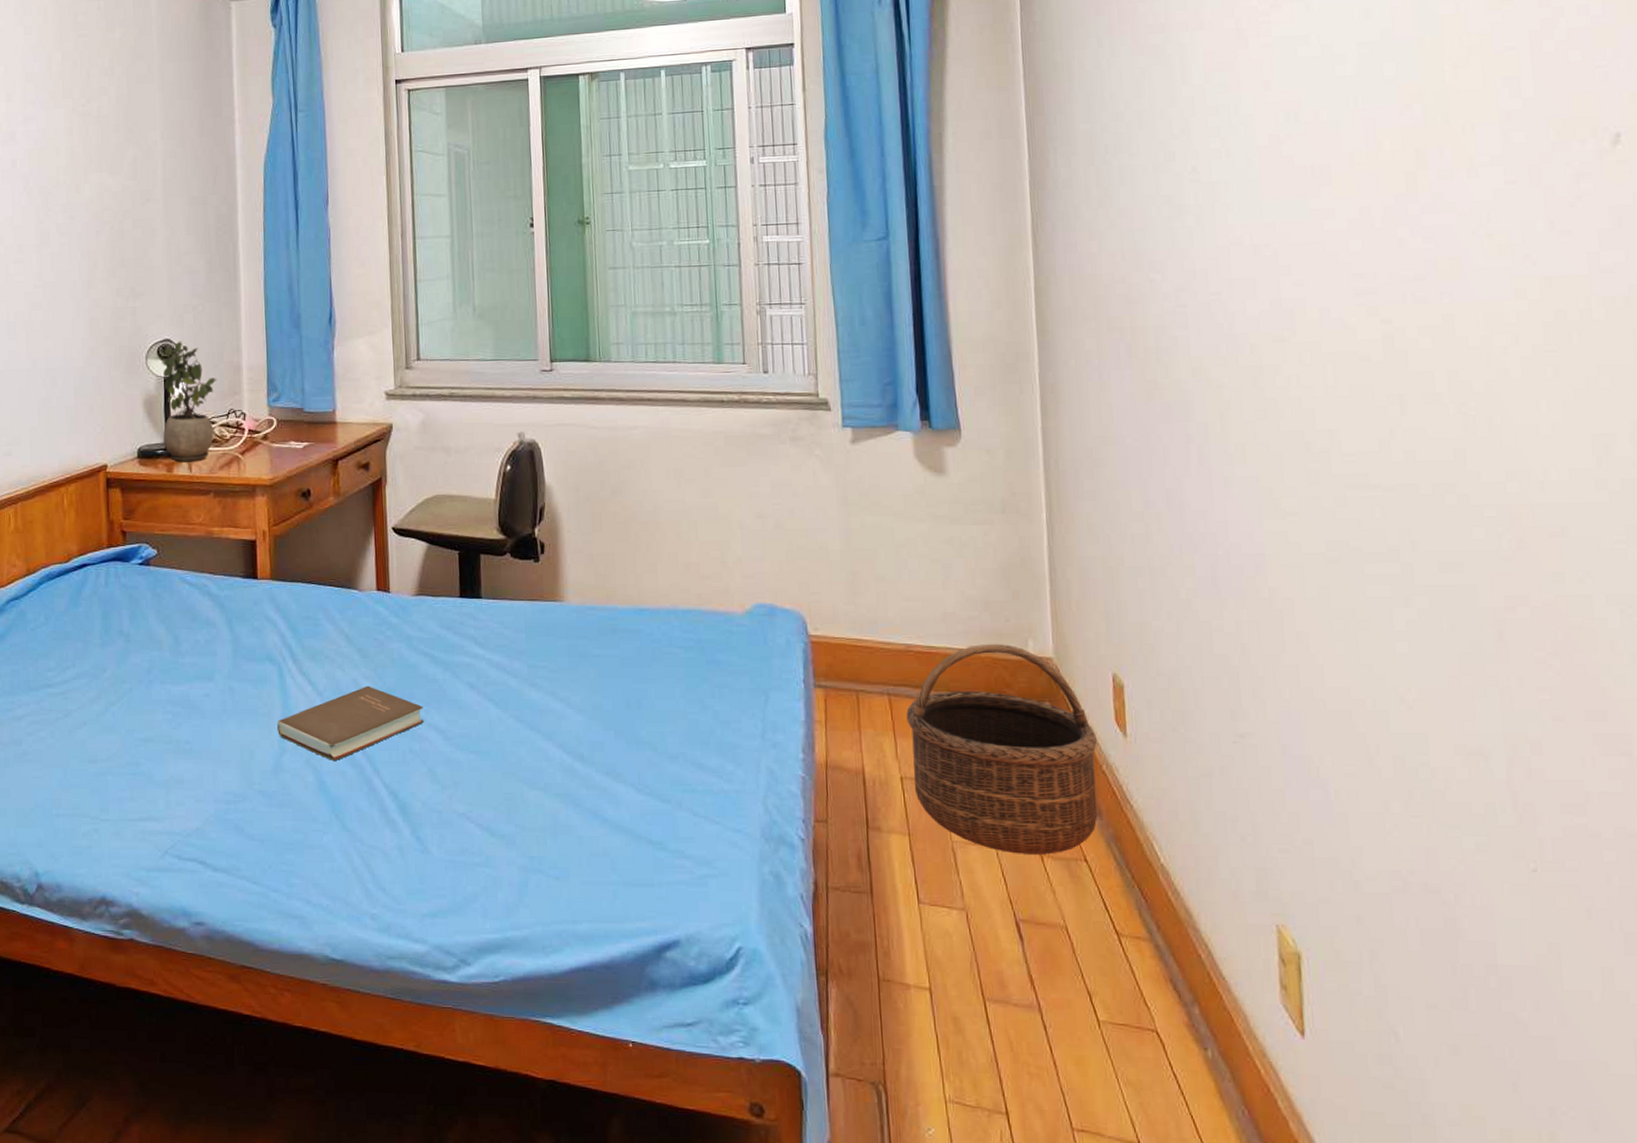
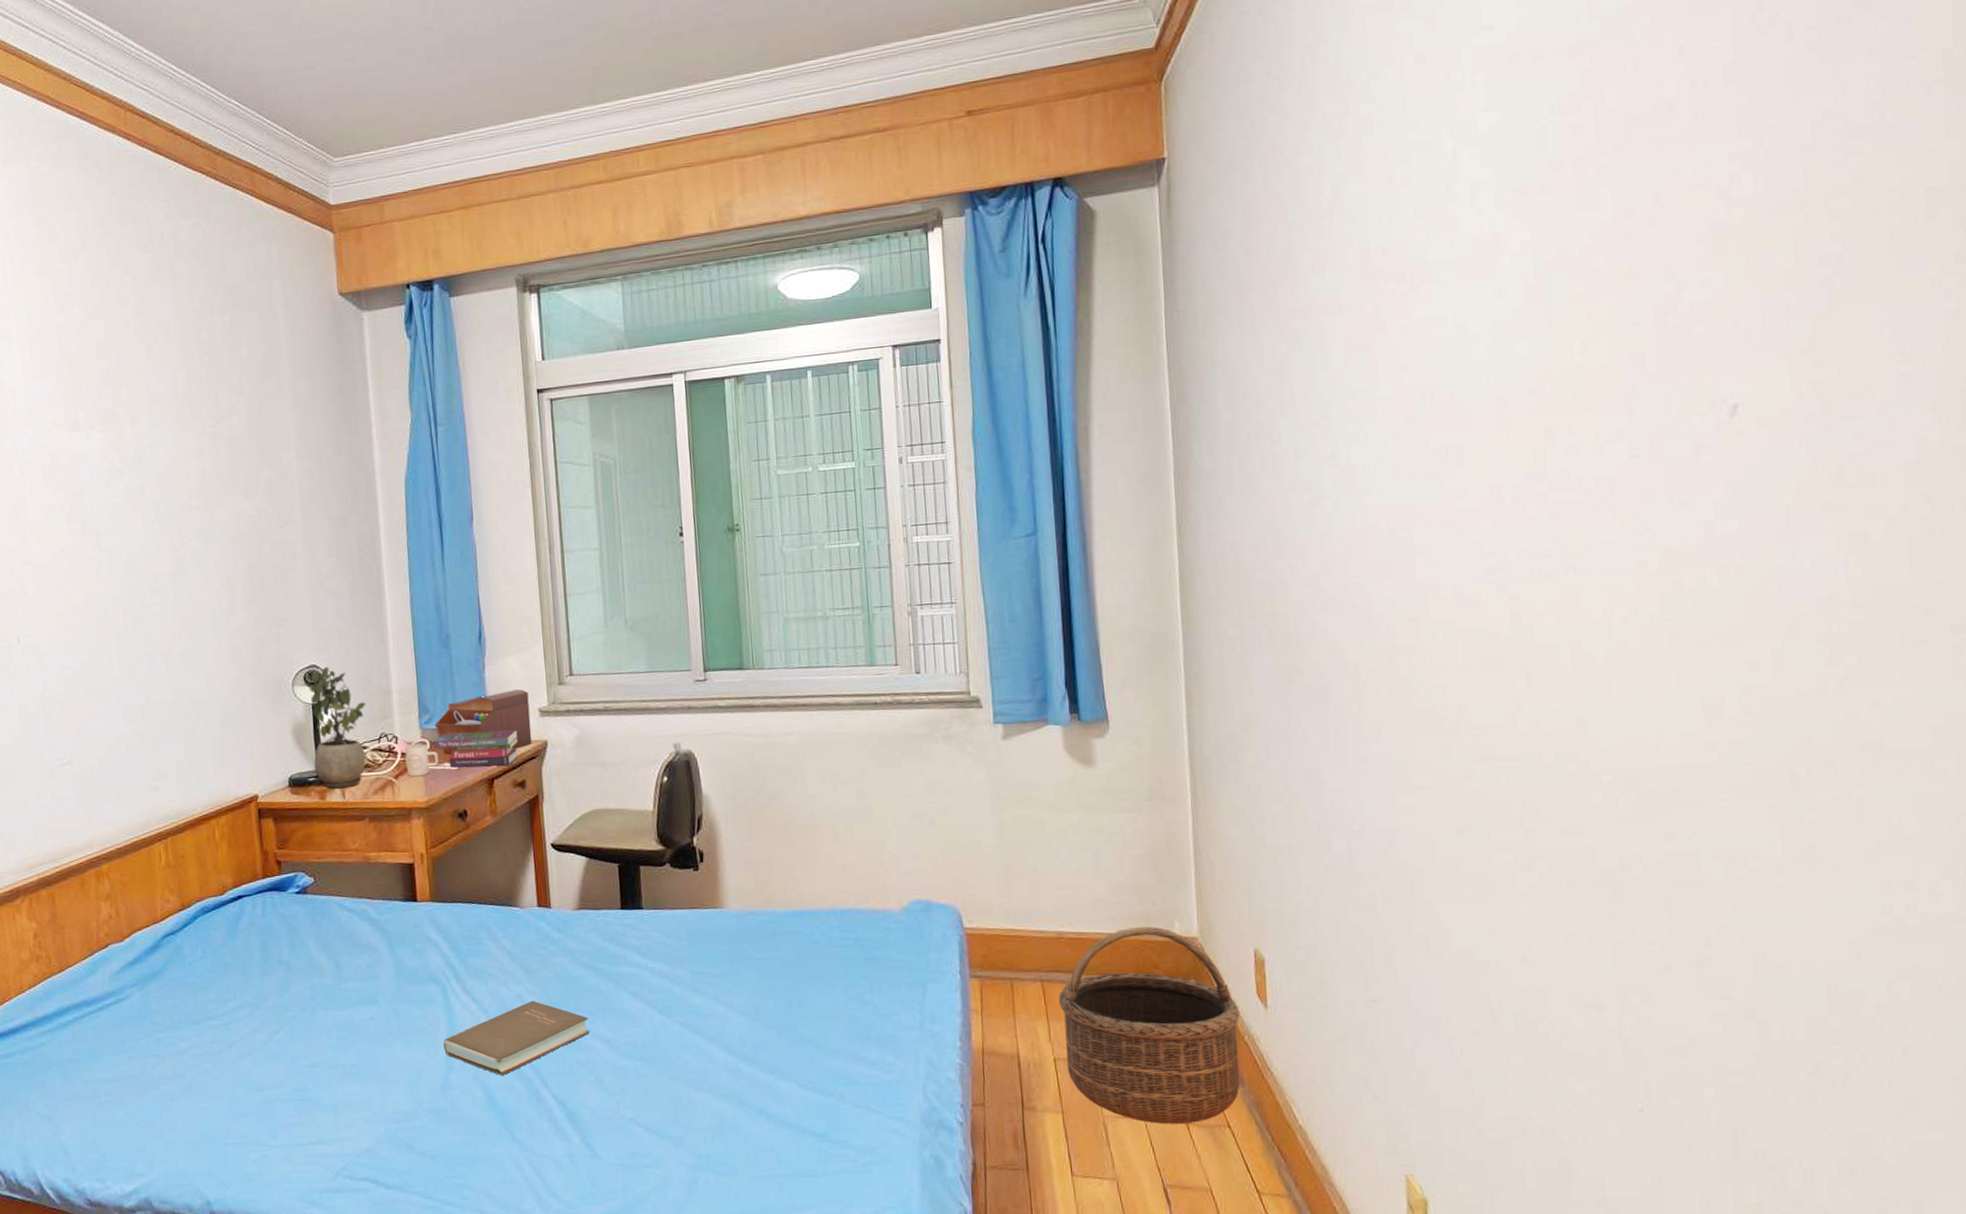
mug: none [252,421,285,454] -> present [404,744,439,777]
sewing box: none [282,372,378,433] -> present [434,689,532,754]
books: none [282,411,363,447] -> present [435,729,517,768]

